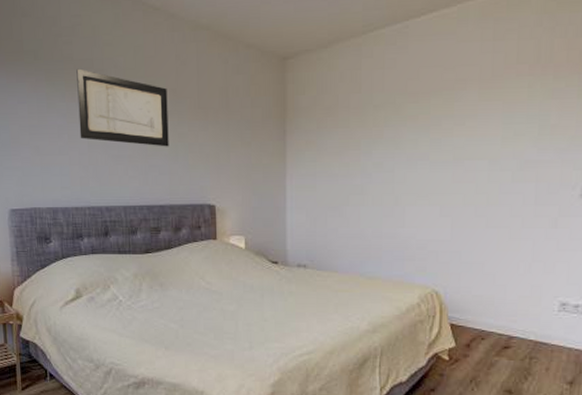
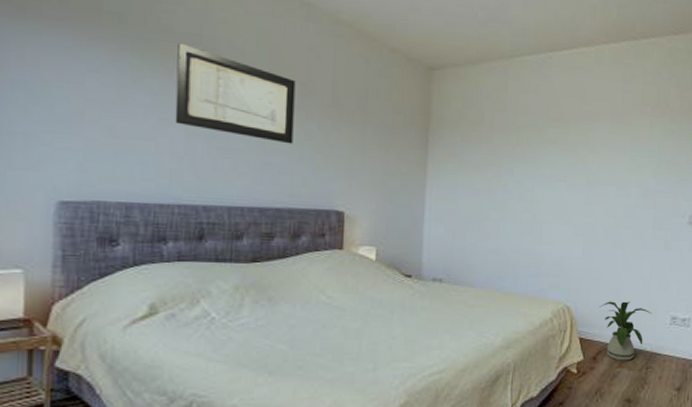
house plant: none [472,285,536,350] -> present [599,301,652,361]

